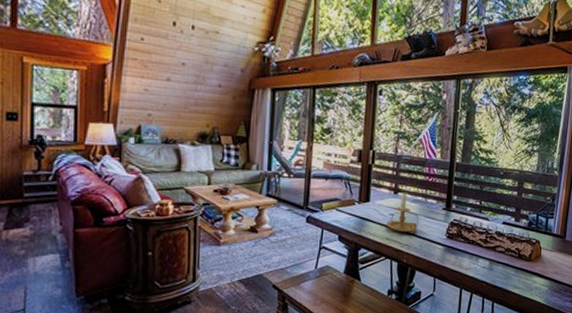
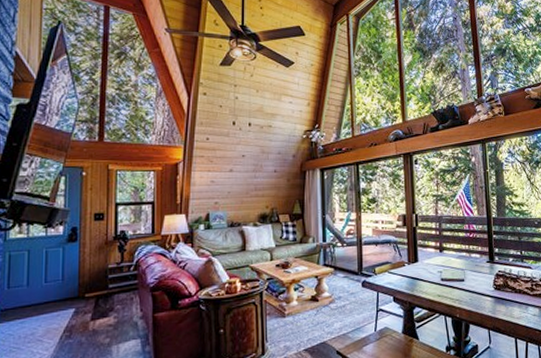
candle holder: present [386,193,417,233] -> none [436,250,466,289]

